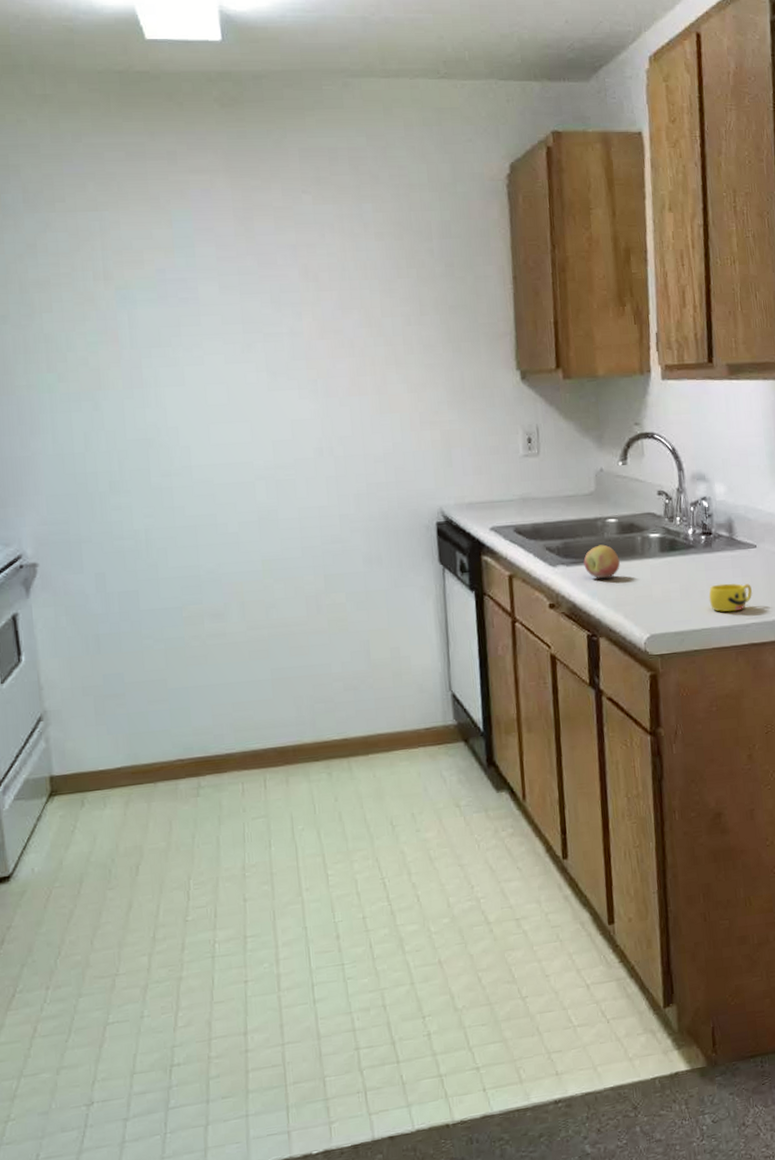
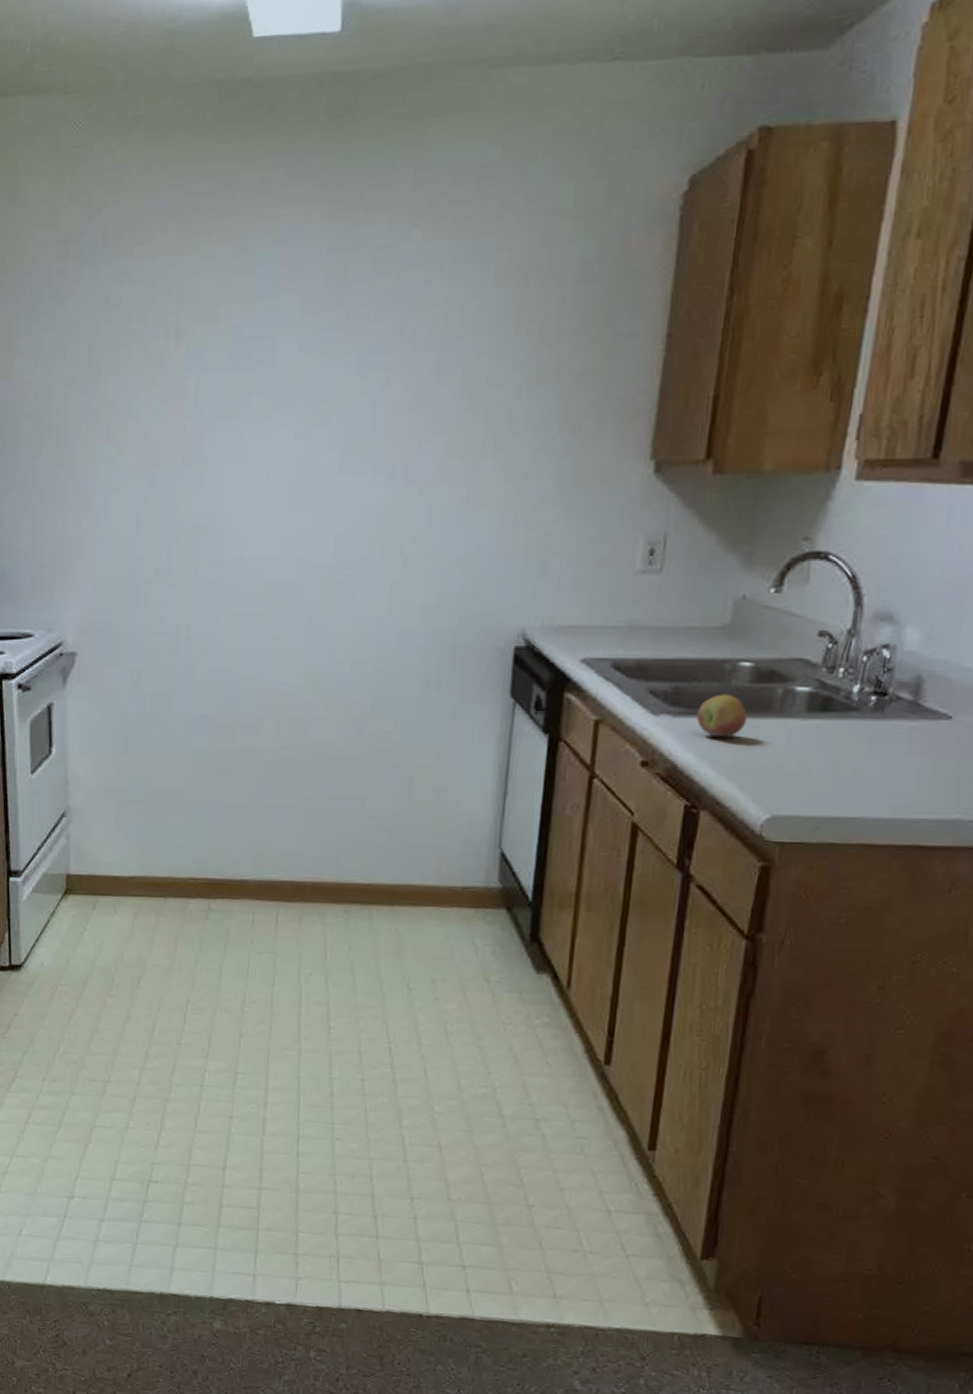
cup: present [708,583,752,612] -> none [864,762,932,801]

